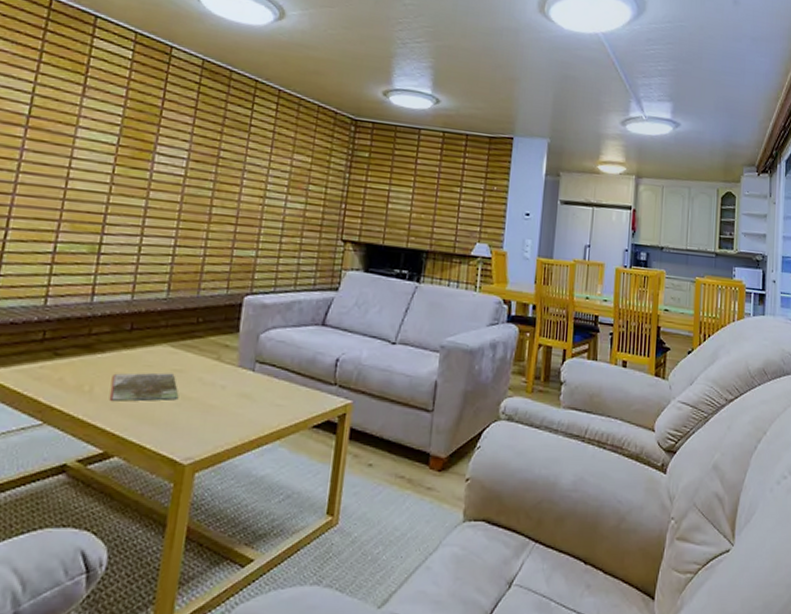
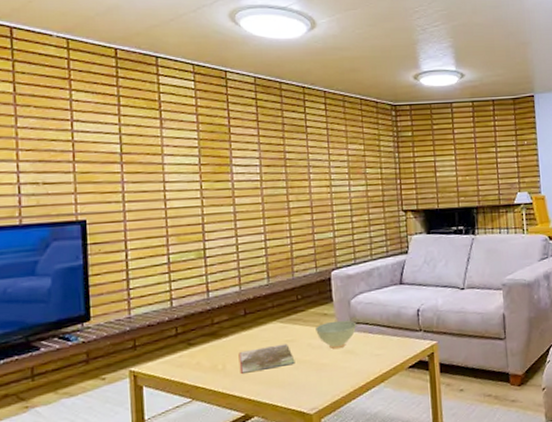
bowl: none [211,355,262,389] -> present [315,320,357,349]

